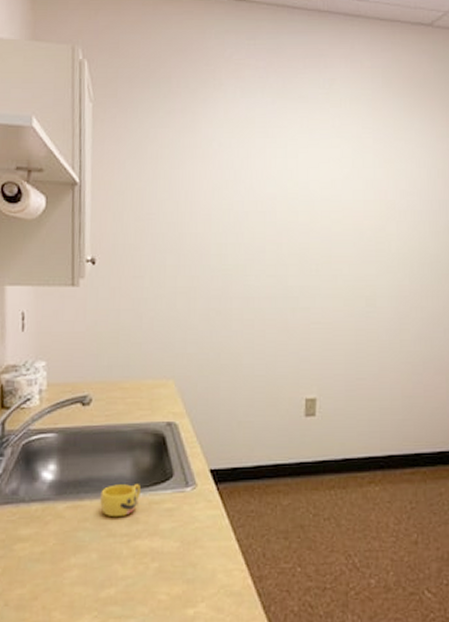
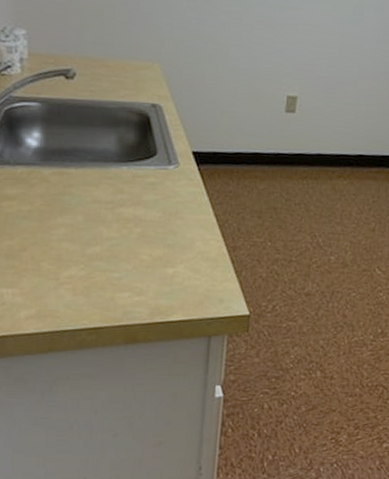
cup: present [100,484,142,518] -> none [85,156,126,186]

